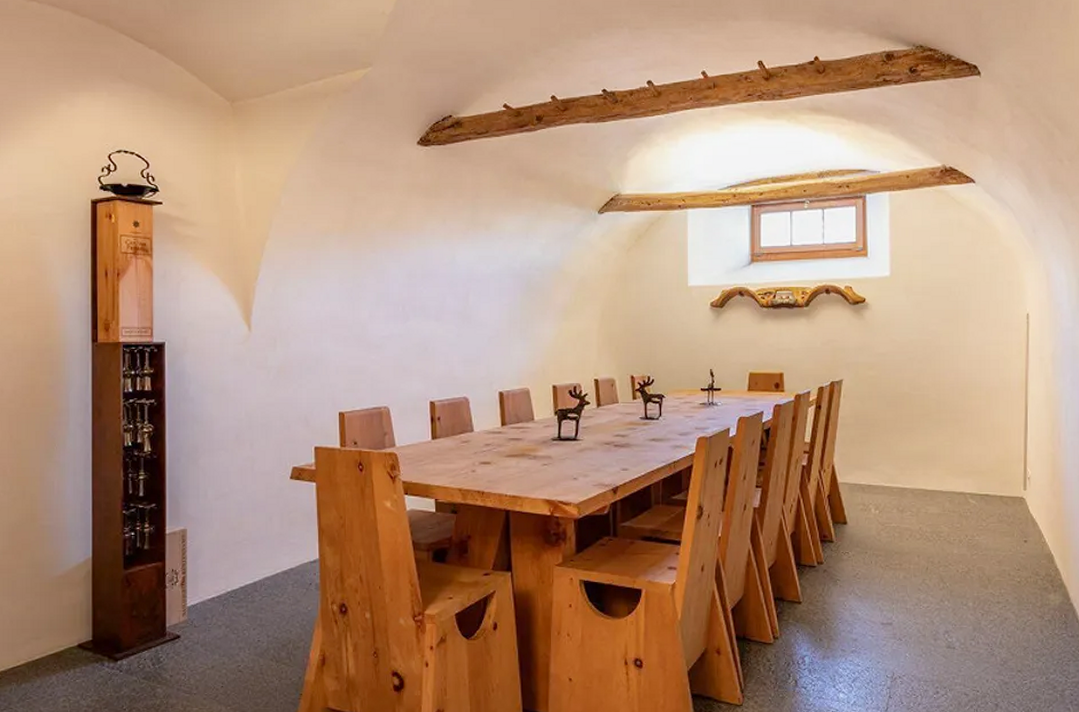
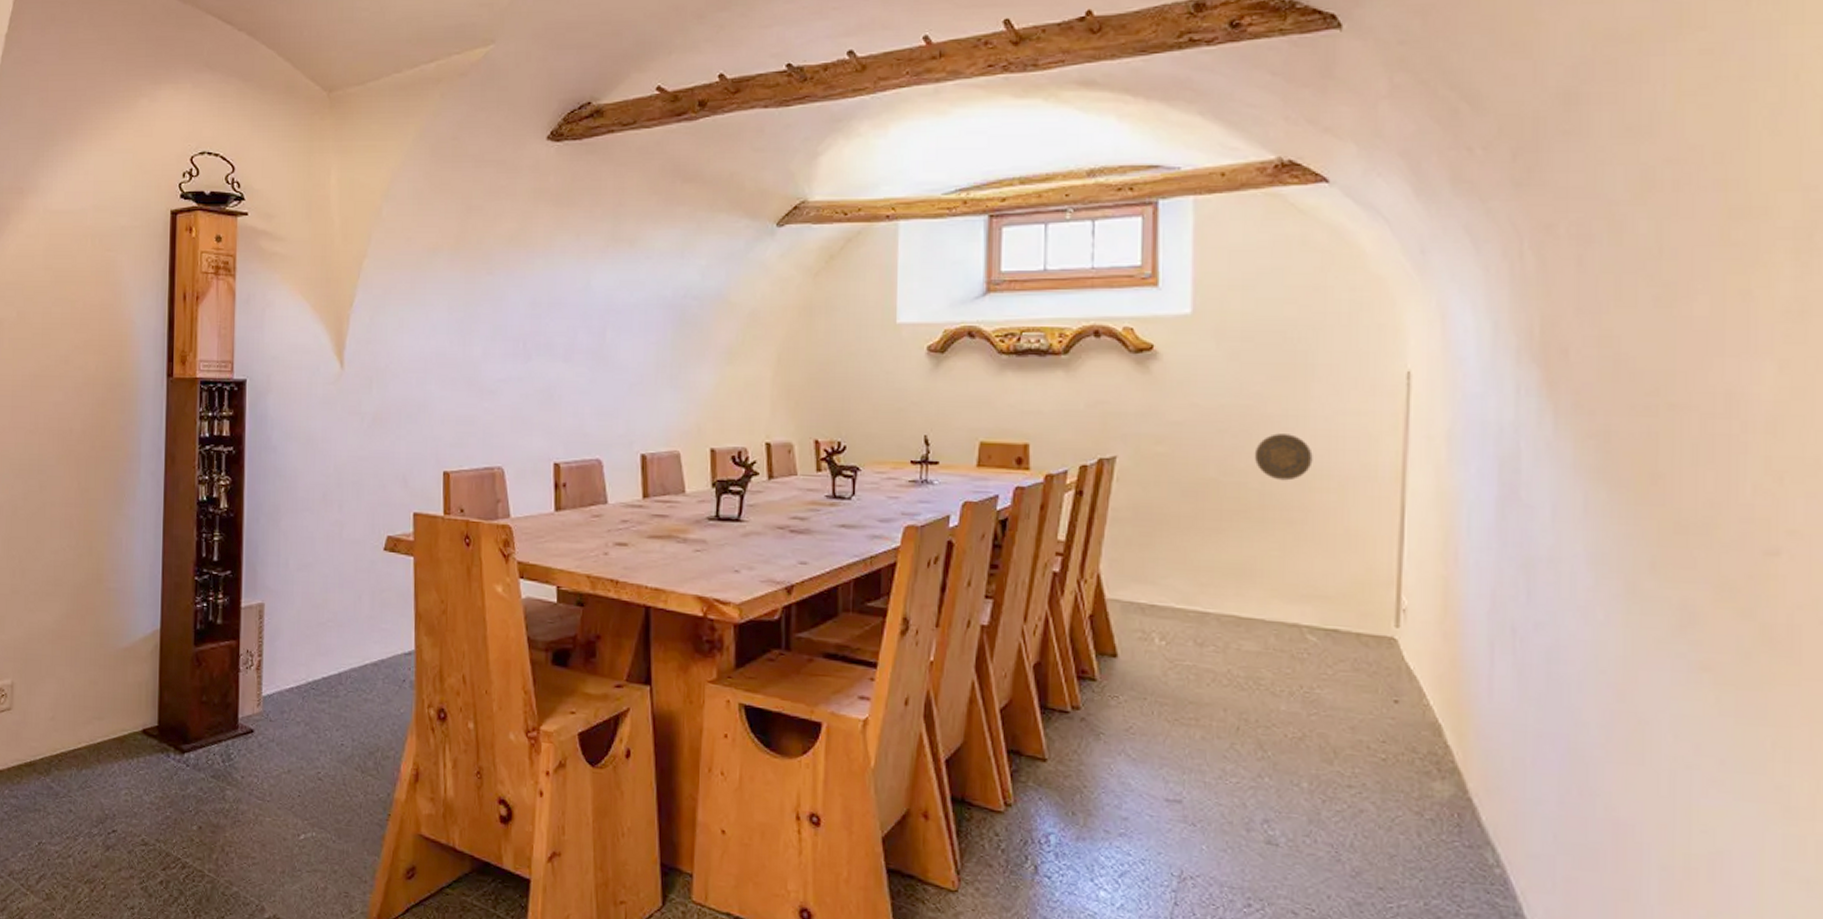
decorative plate: none [932,359,970,392] -> present [1254,433,1313,481]

